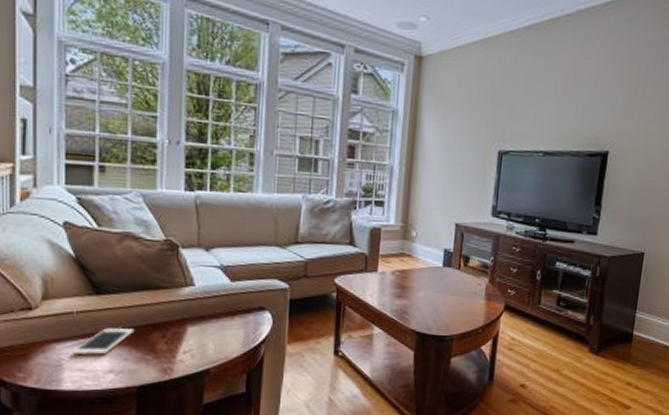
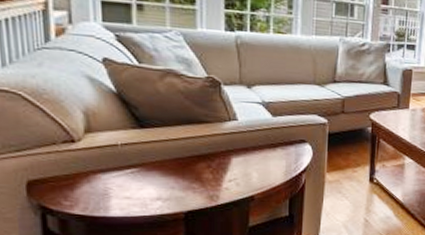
cell phone: present [72,328,135,355] -> none [118,159,180,184]

